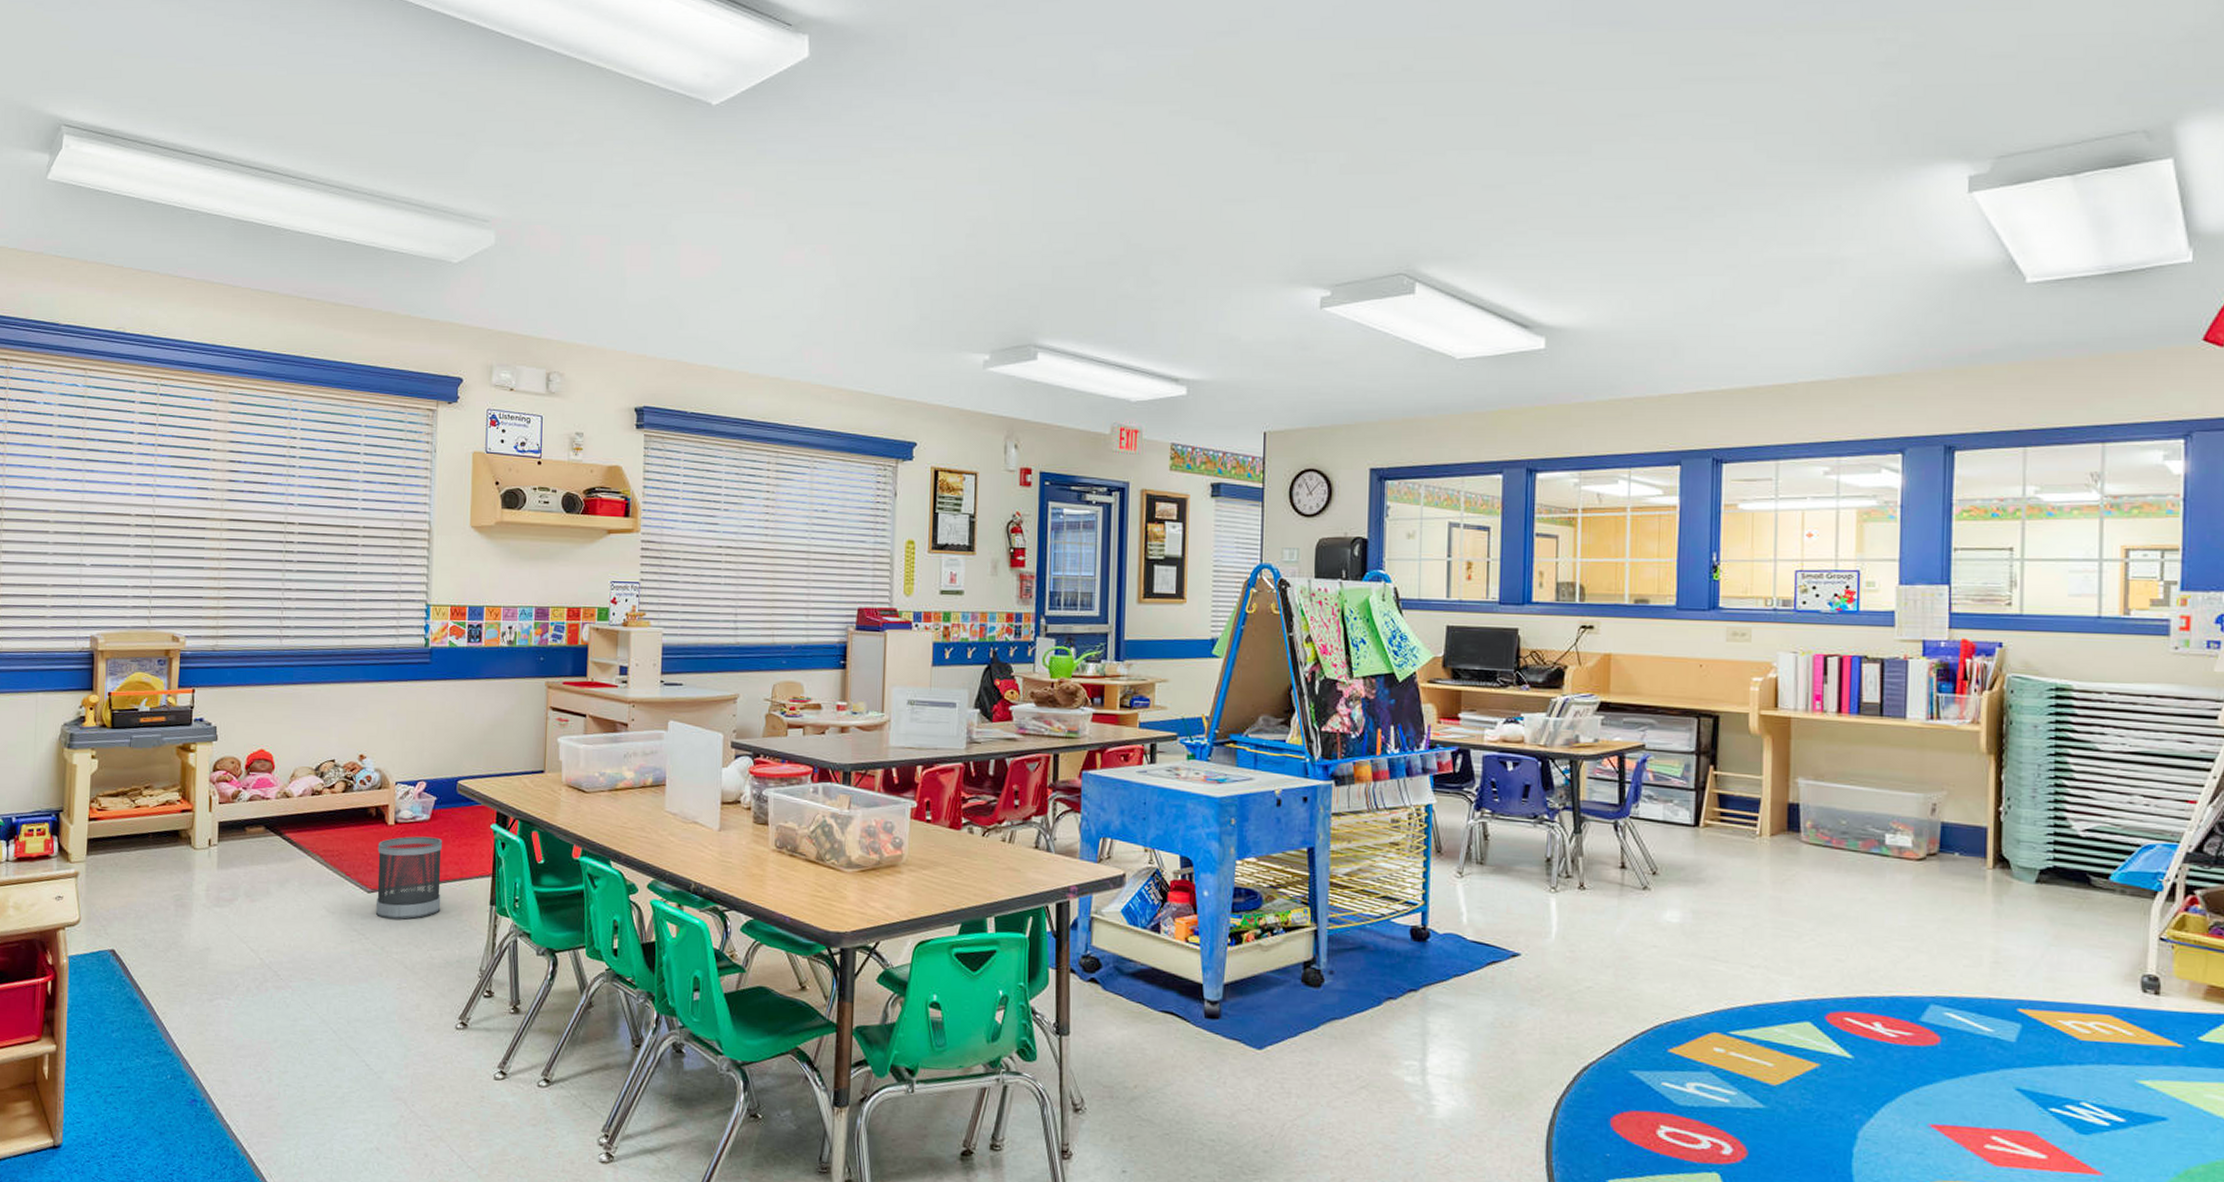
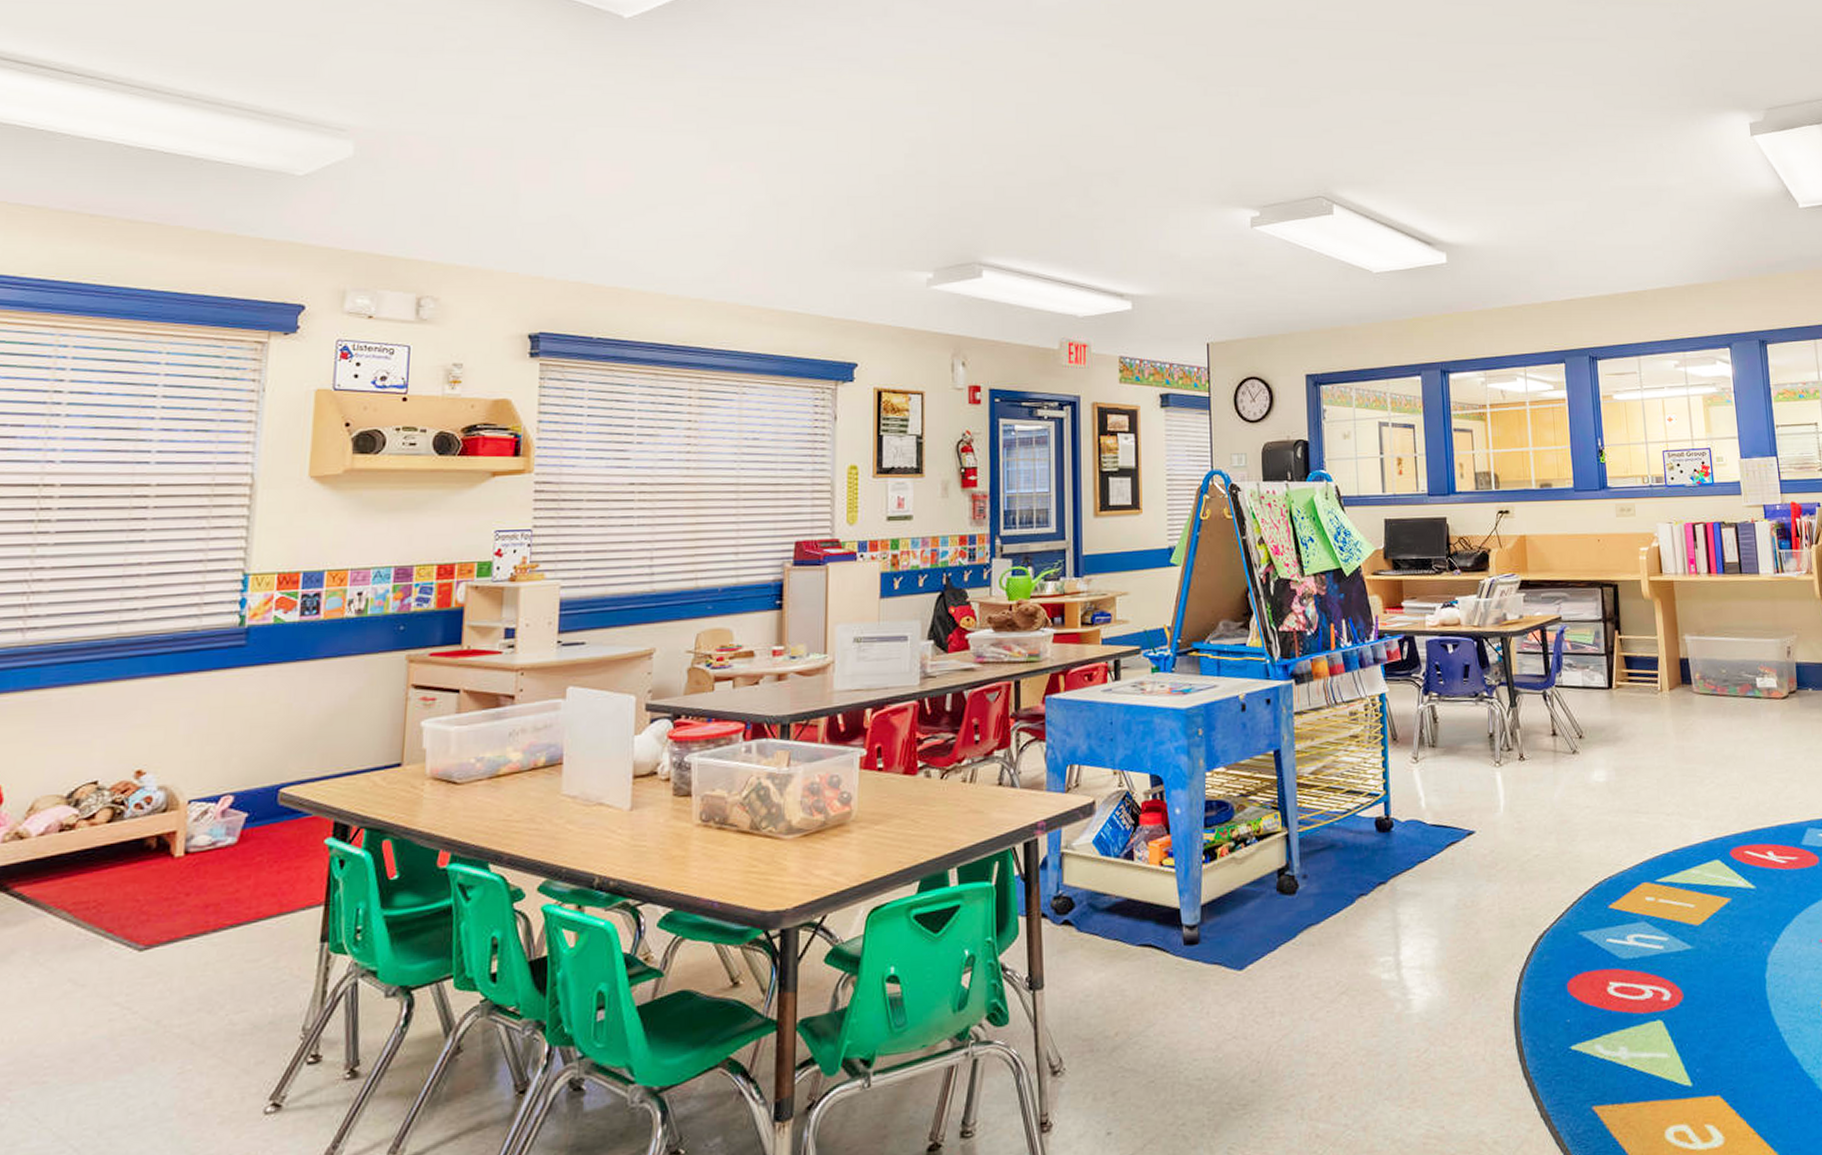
wastebasket: present [375,836,442,920] -> none [150,865,254,982]

